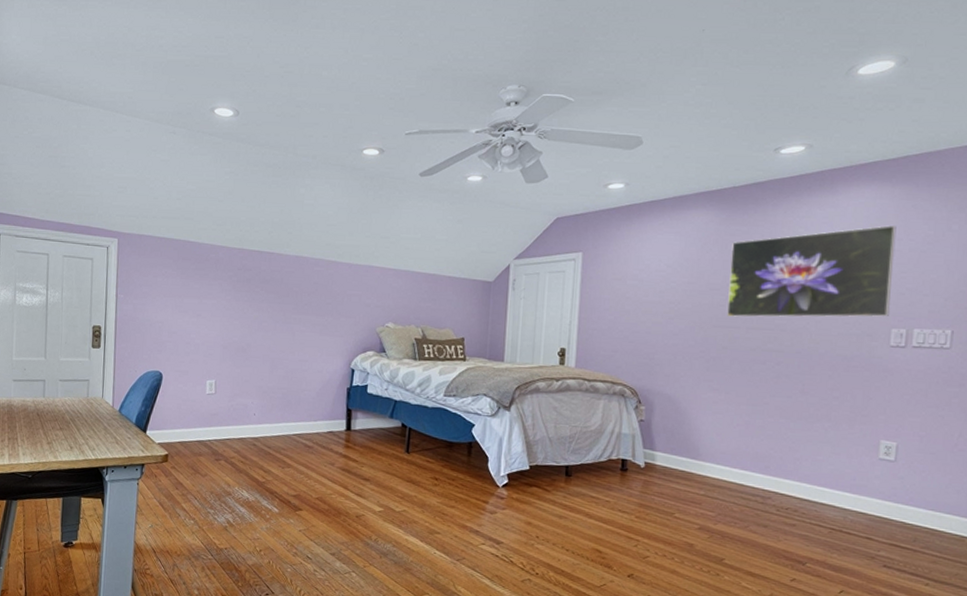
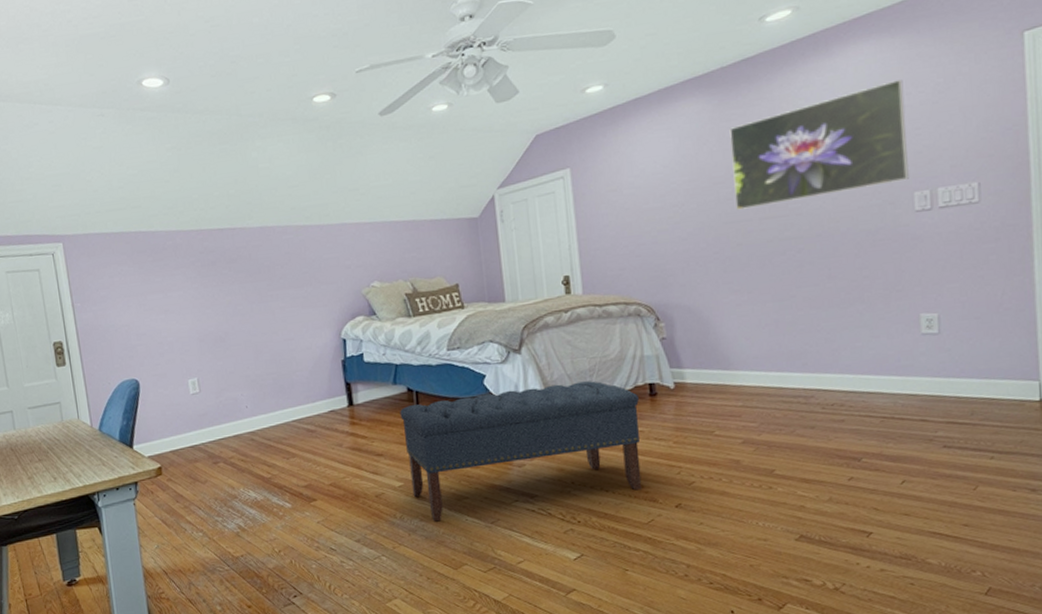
bench: none [390,439,610,555] -> present [400,381,642,522]

